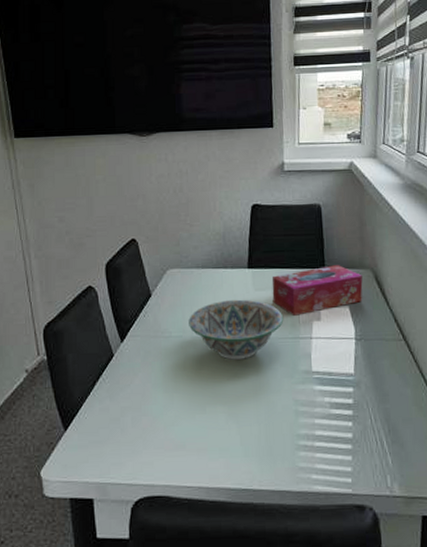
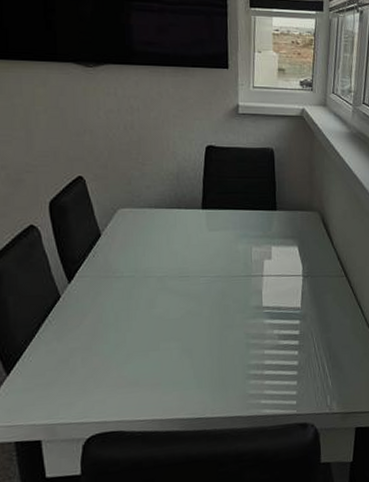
decorative bowl: present [189,299,284,360] -> none [141,239,237,298]
tissue box: present [272,265,363,316] -> none [225,207,311,255]

